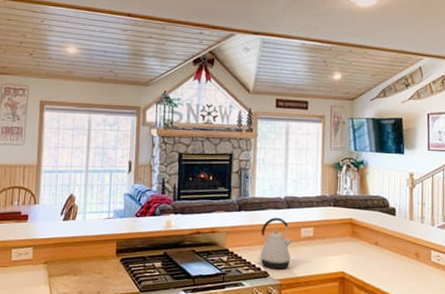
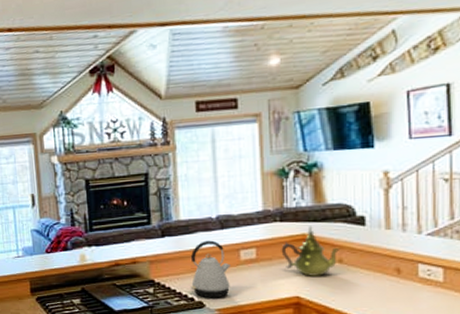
teapot: none [332,212,377,255] -> present [281,226,341,276]

